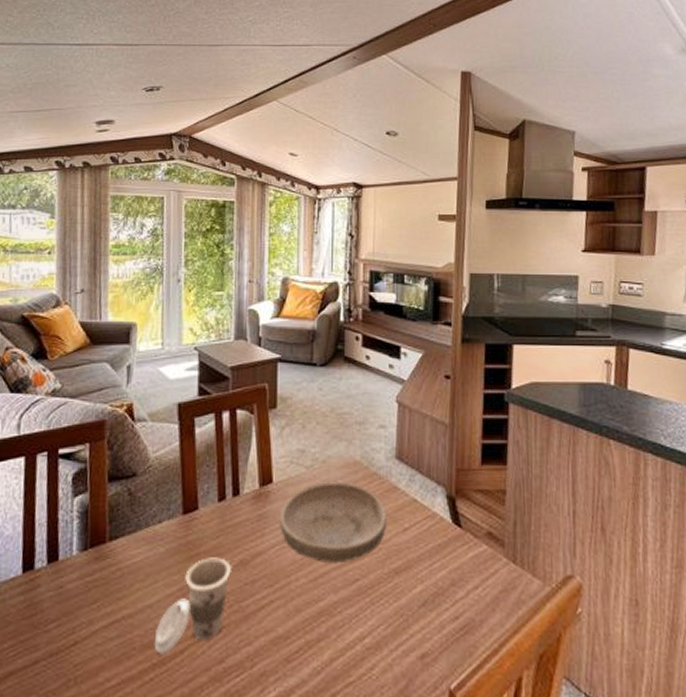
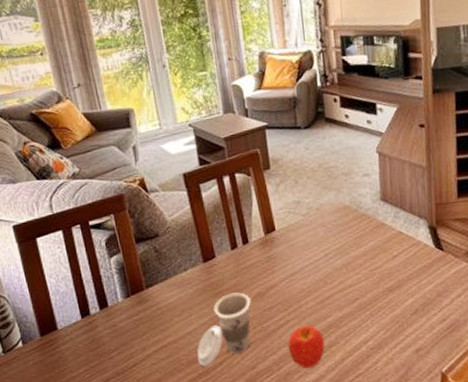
fruit: none [267,609,312,668] -> present [288,325,325,368]
bowl: present [280,482,387,564] -> none [285,223,378,289]

